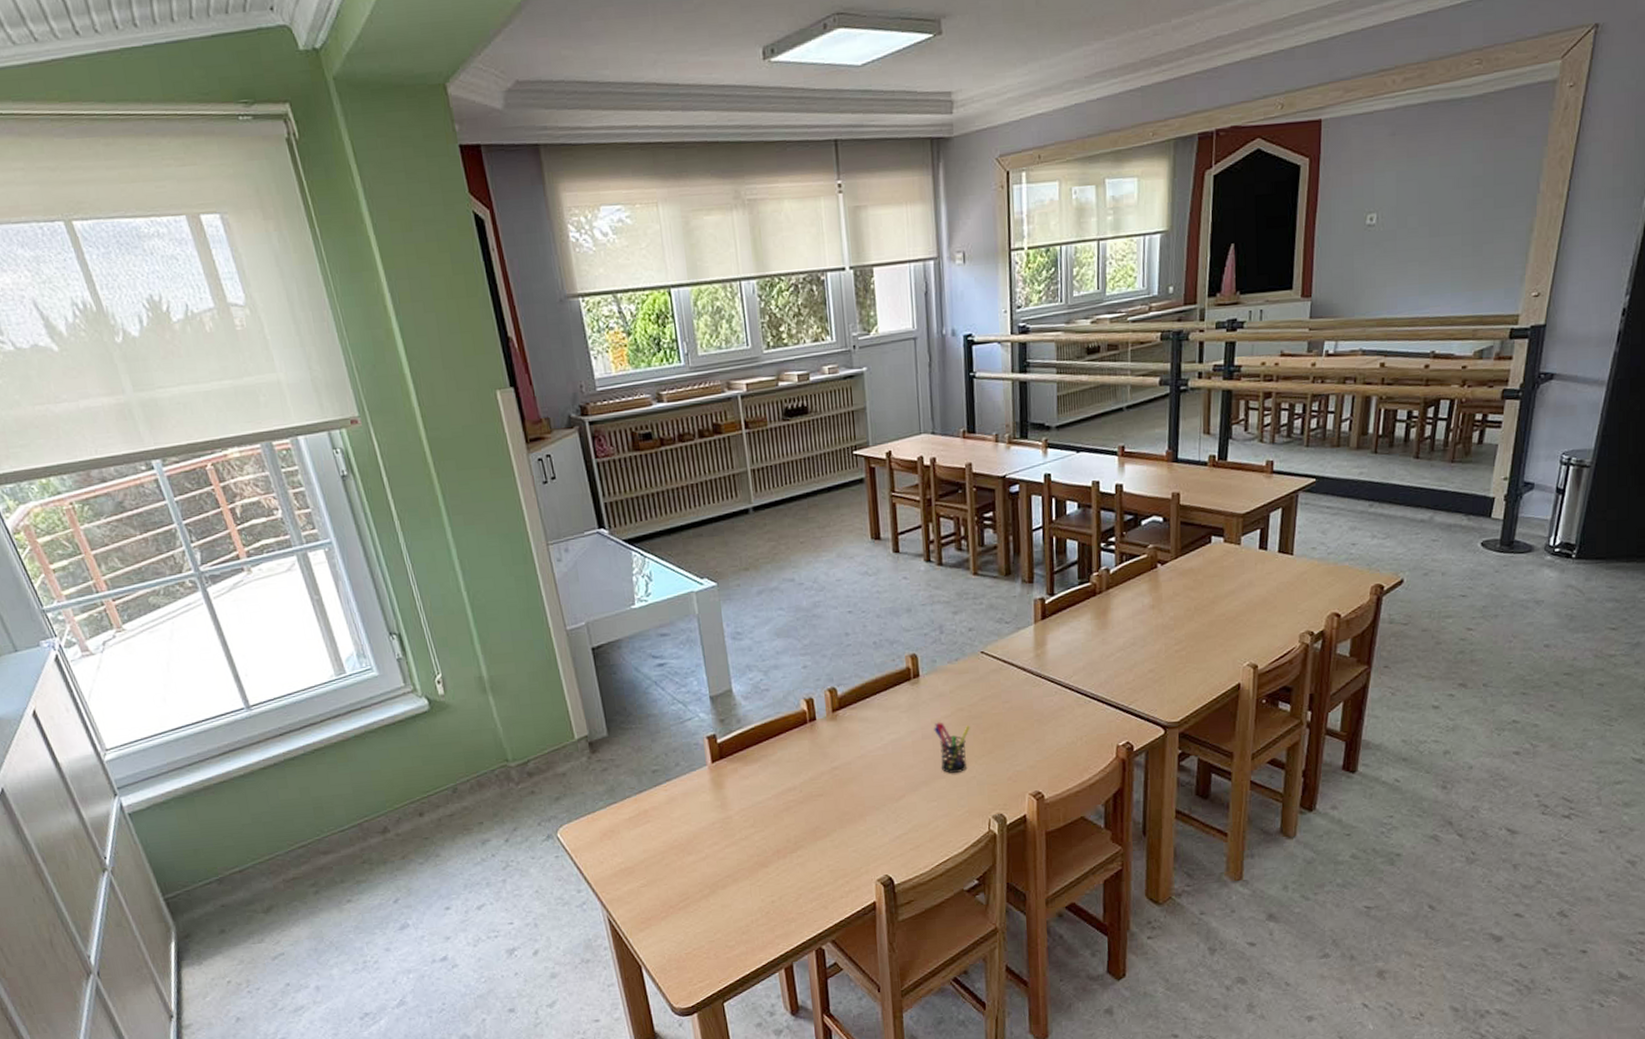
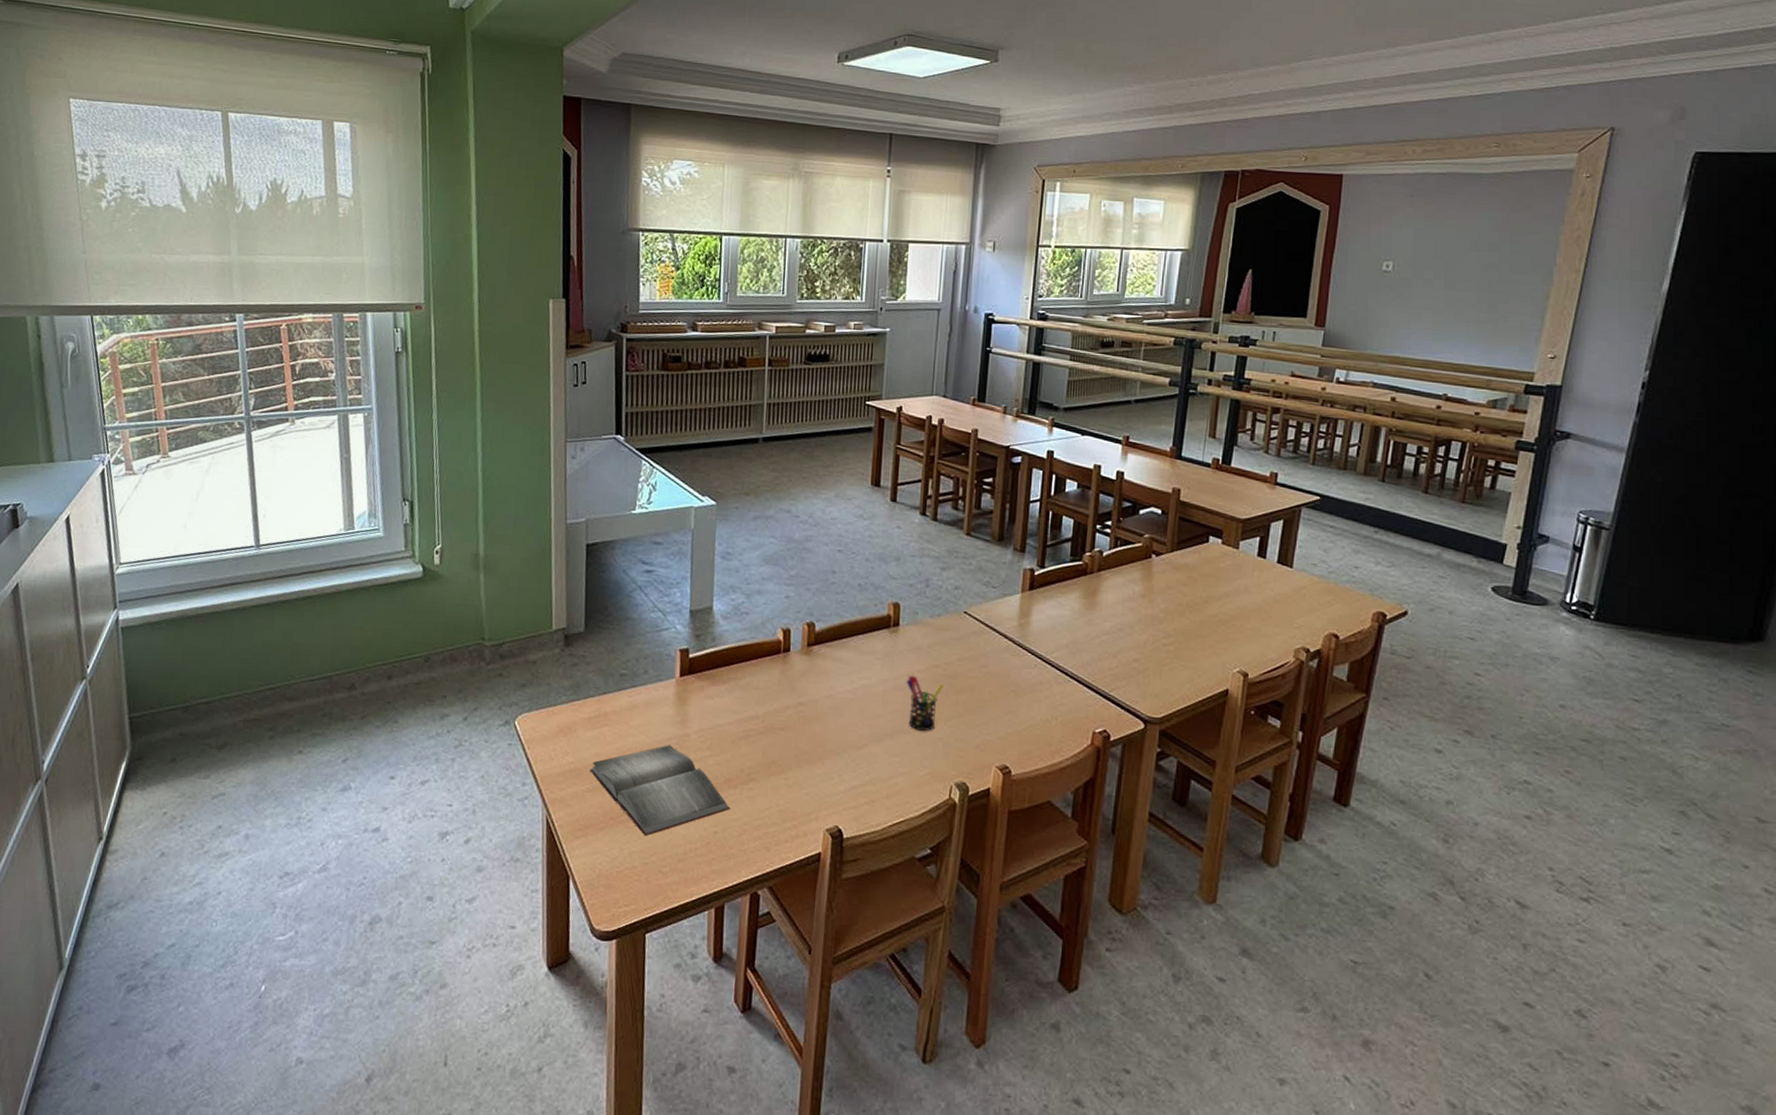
hardback book: none [641,829,783,918] -> present [590,745,730,837]

